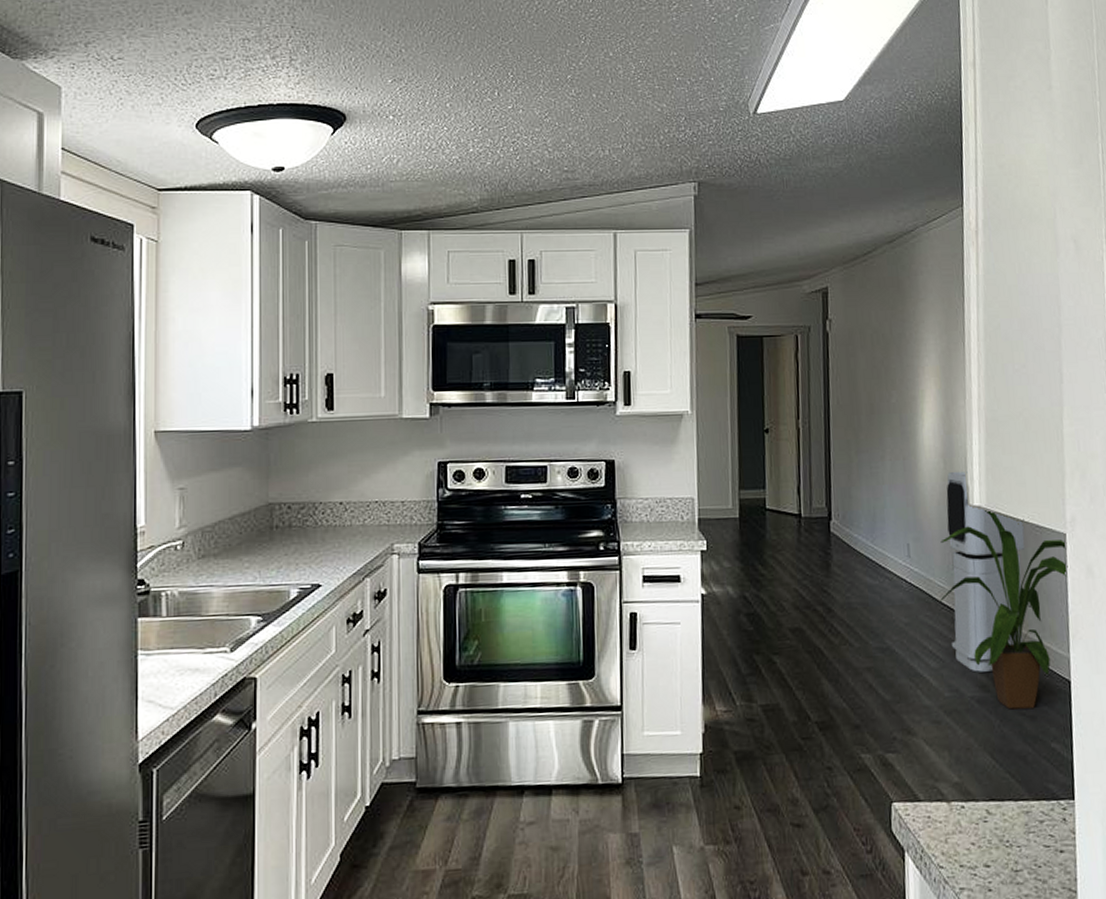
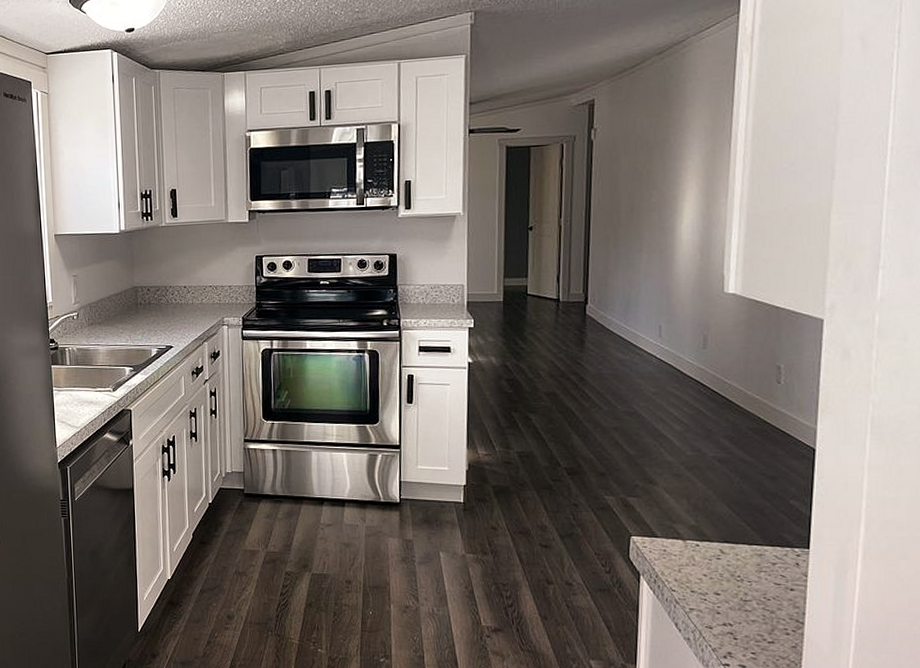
house plant: present [940,509,1068,710] -> none [688,296,824,471]
air purifier: present [946,472,1025,672] -> none [697,263,780,437]

